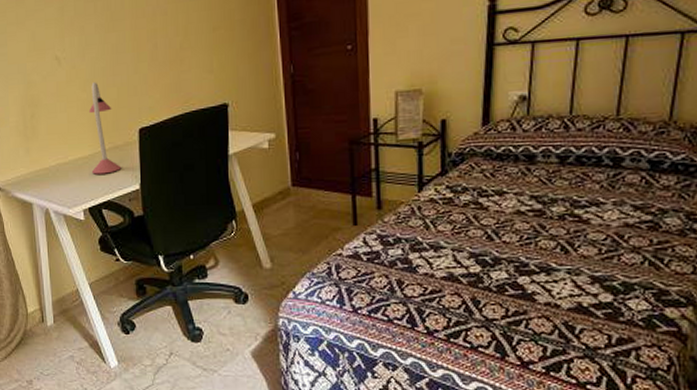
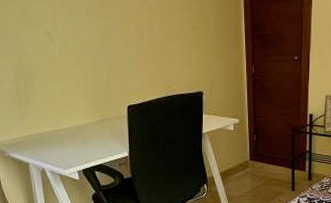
desk lamp: present [89,82,122,174] -> none [82,61,112,142]

